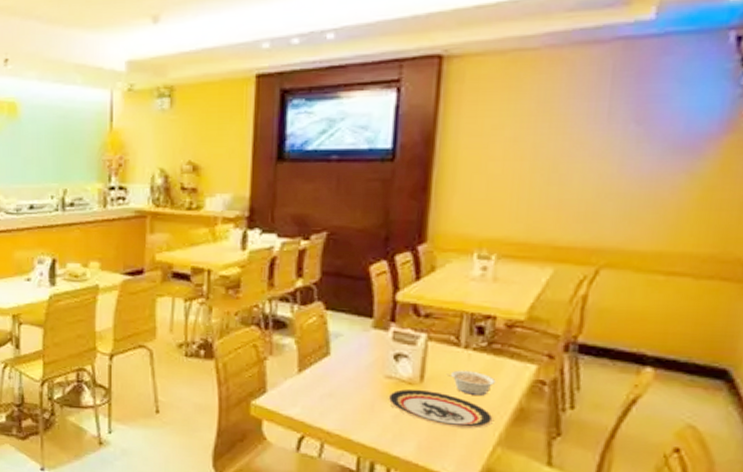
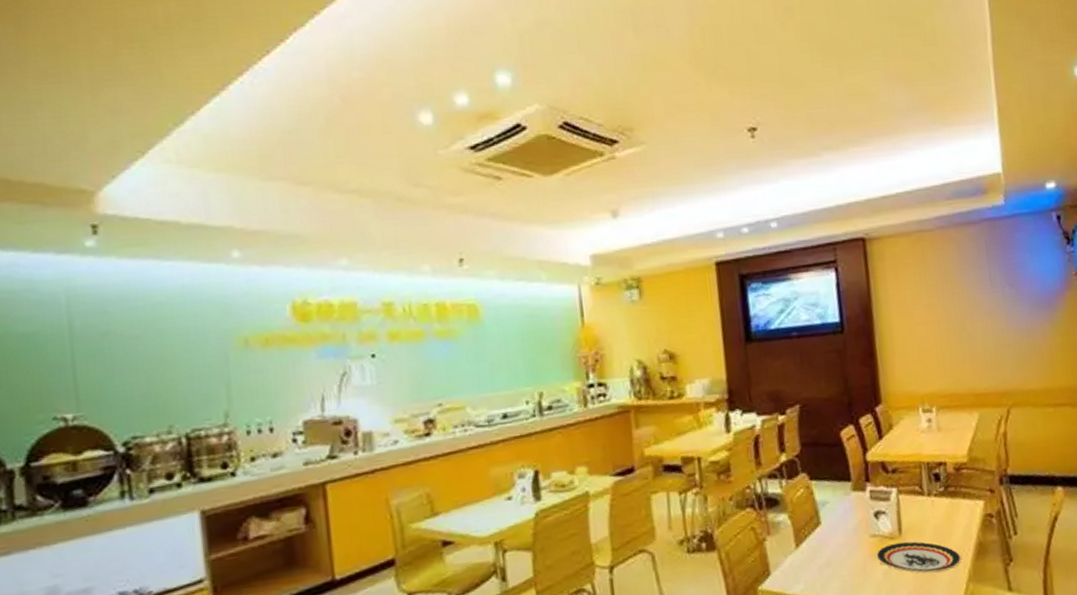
legume: present [446,370,496,395] -> none [918,516,957,539]

